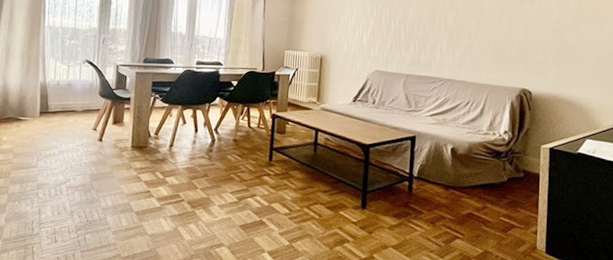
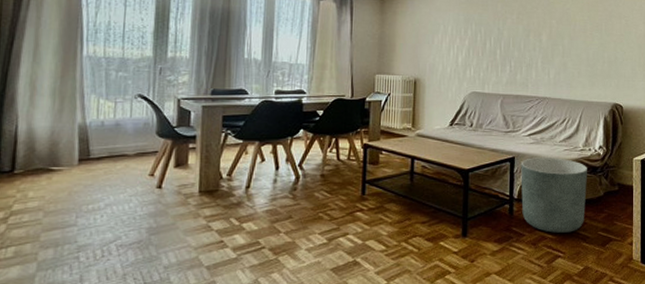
planter: none [421,138,491,215] -> present [520,157,587,233]

